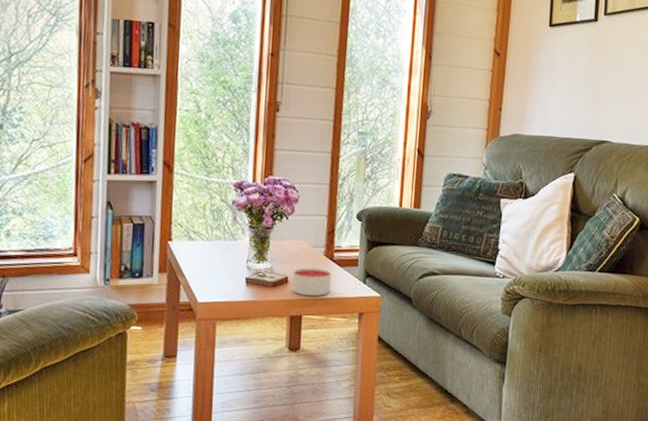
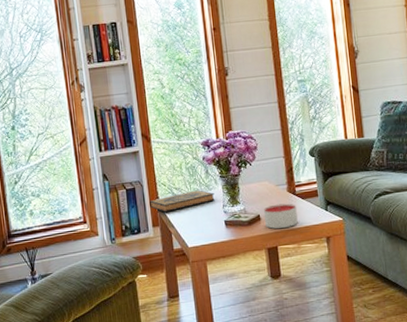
hardback book: none [159,237,239,258] -> present [149,190,215,212]

